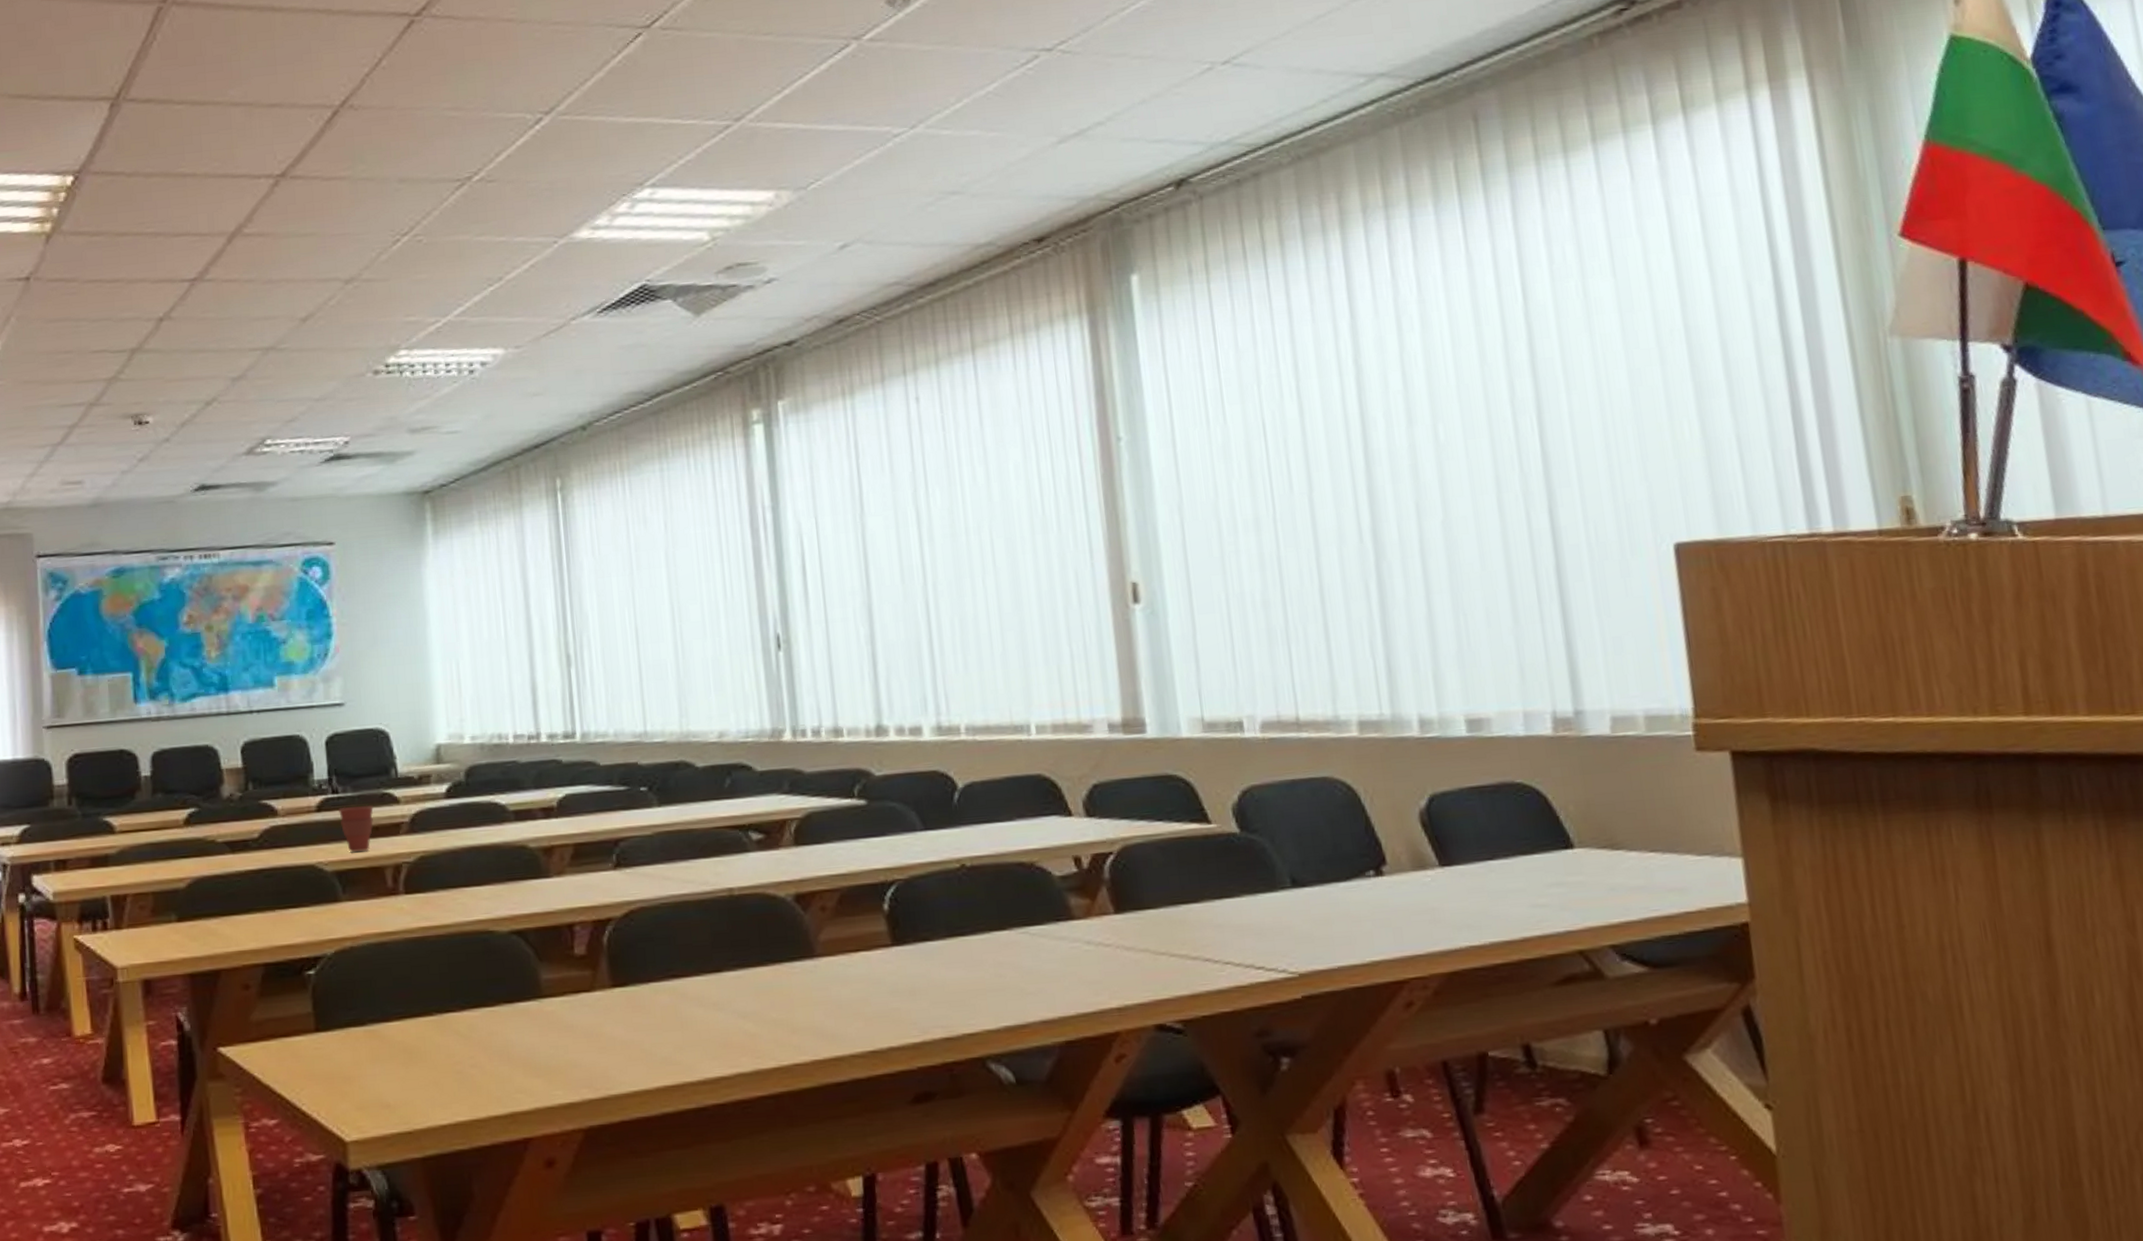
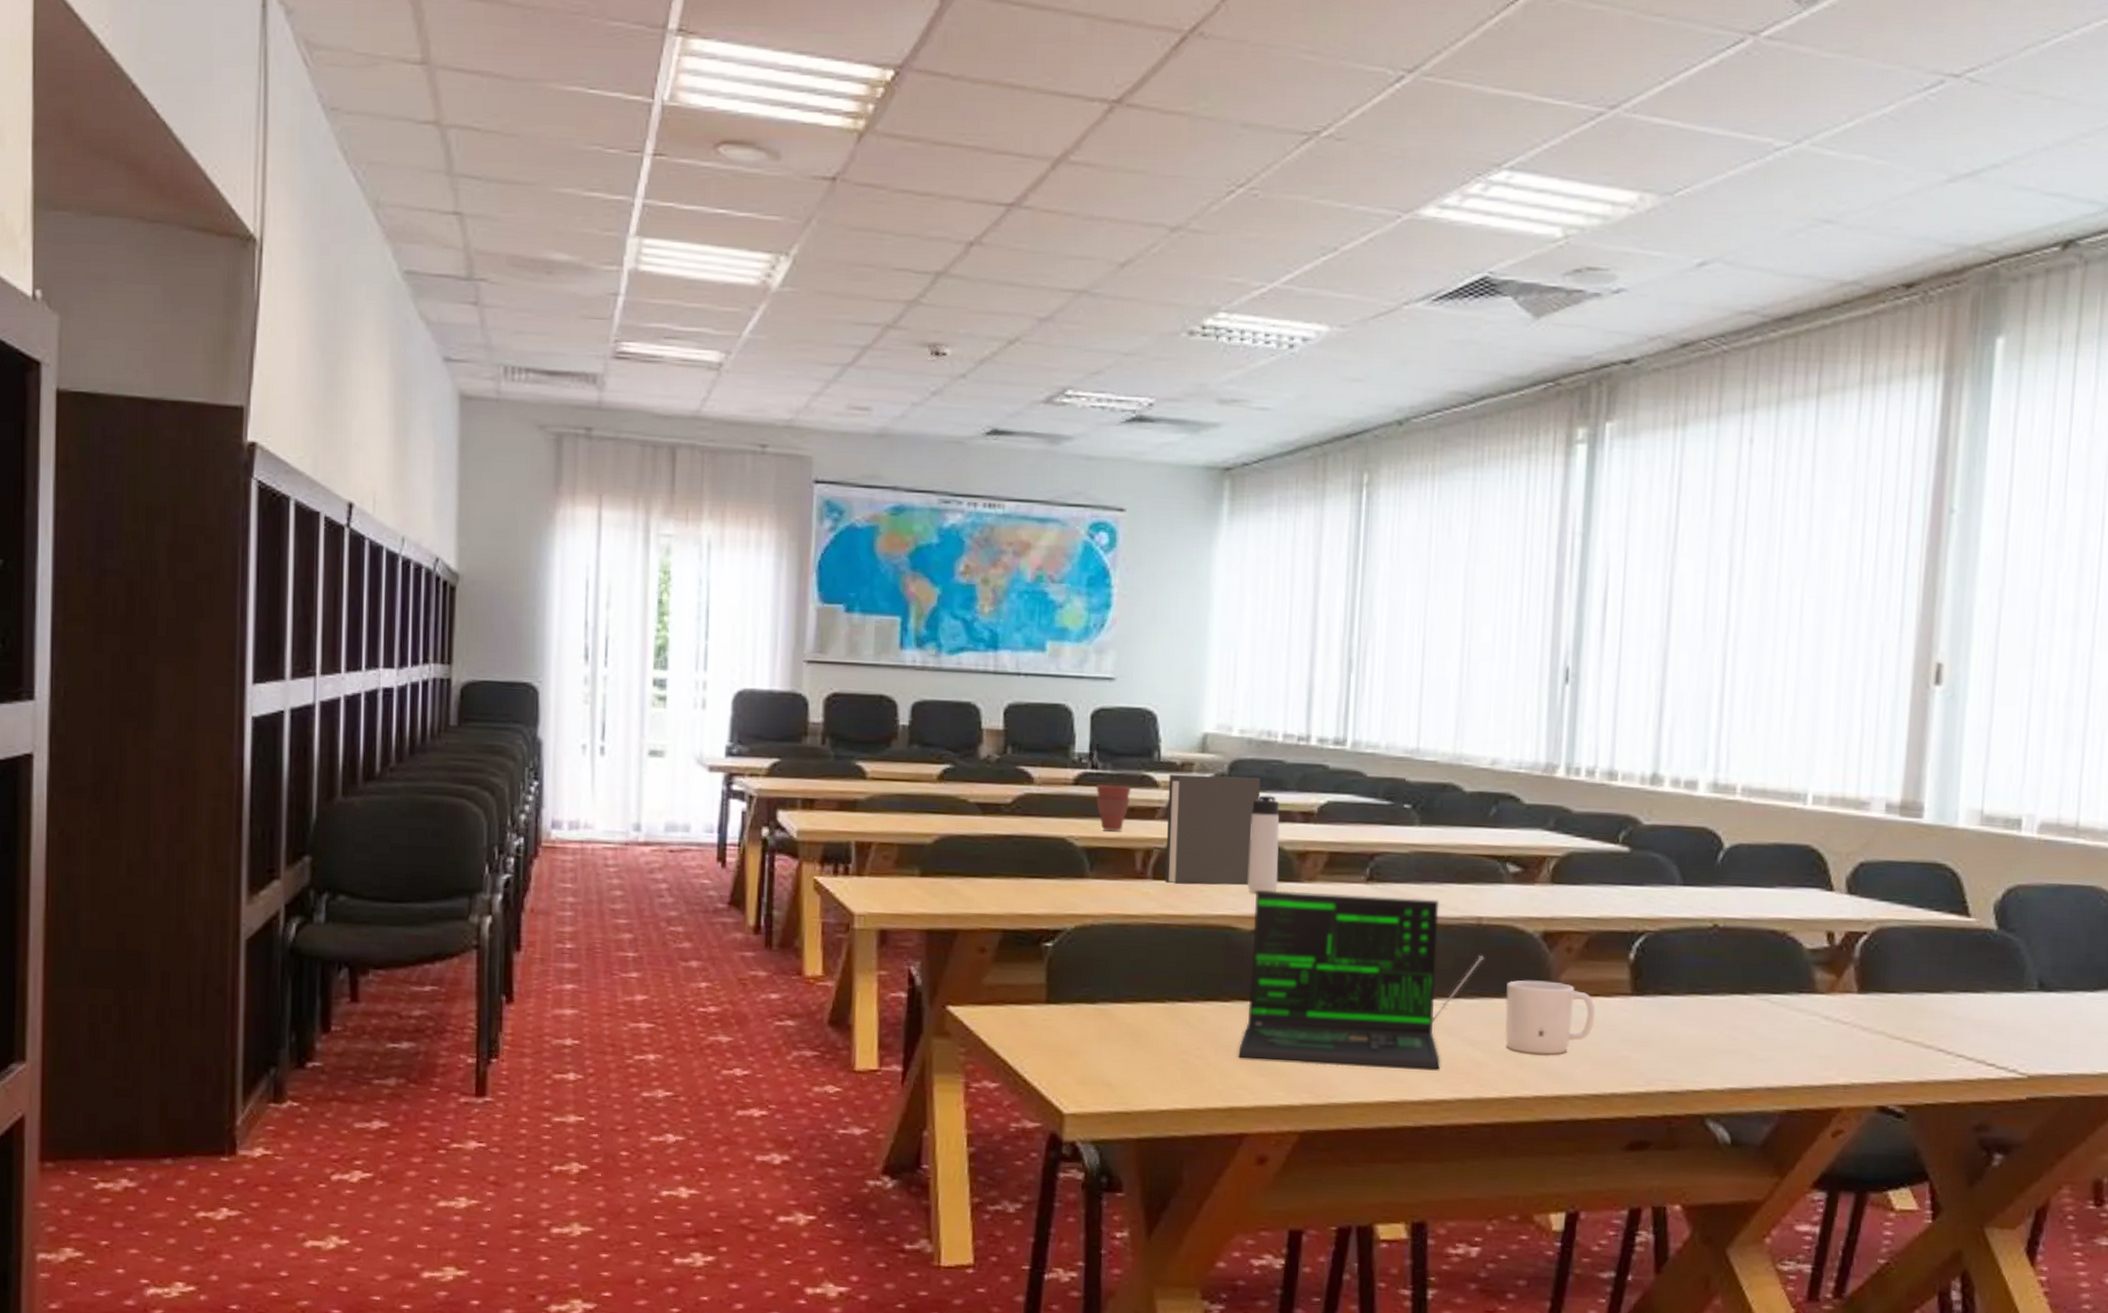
binder: none [408,781,500,896] -> present [1165,774,1261,886]
thermos bottle: none [492,796,529,895] -> present [1247,795,1280,894]
laptop: none [508,877,741,1063] -> present [1238,890,1484,1071]
mug: none [767,942,860,1020] -> present [1504,980,1596,1057]

